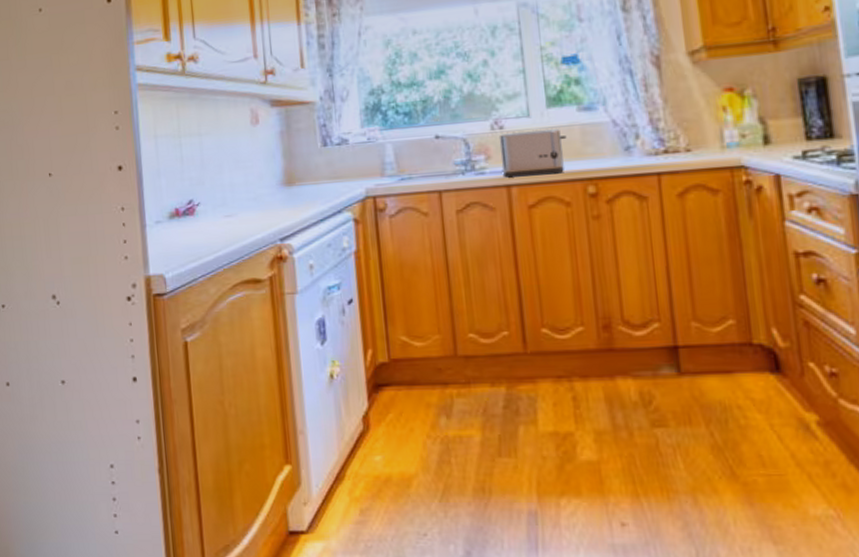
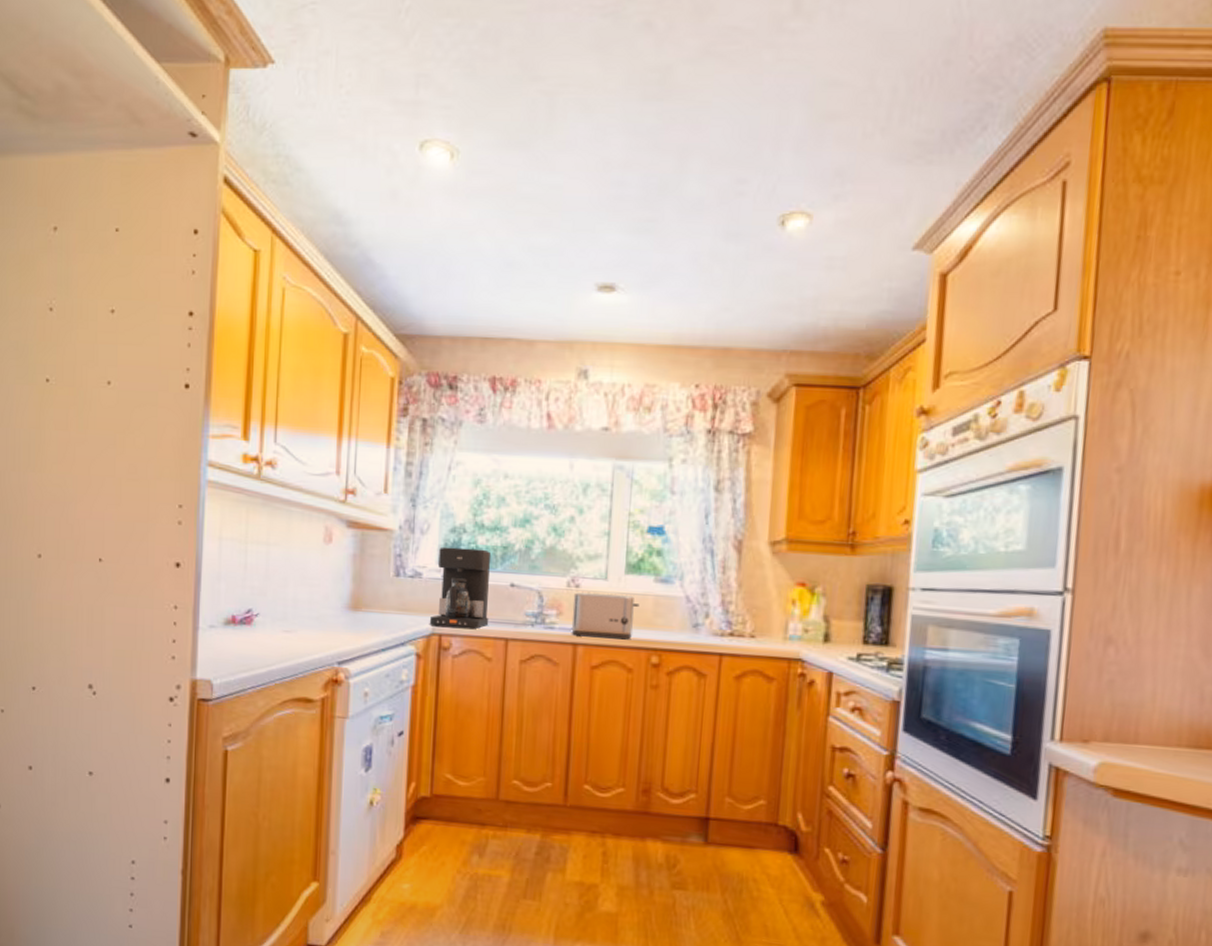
coffee maker: none [361,106,420,190] -> present [430,546,491,630]

